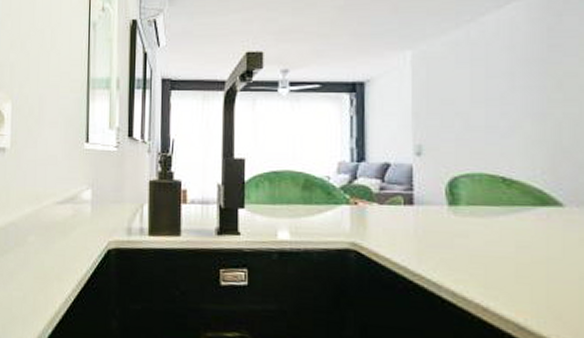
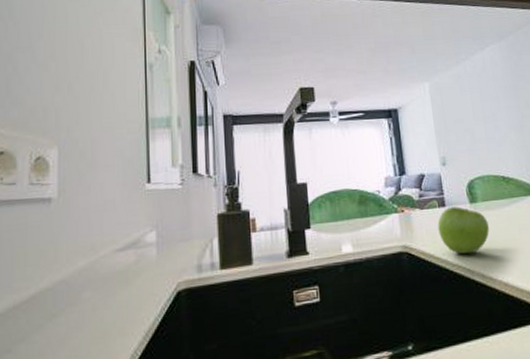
fruit: none [400,206,471,266] -> present [437,206,489,255]

